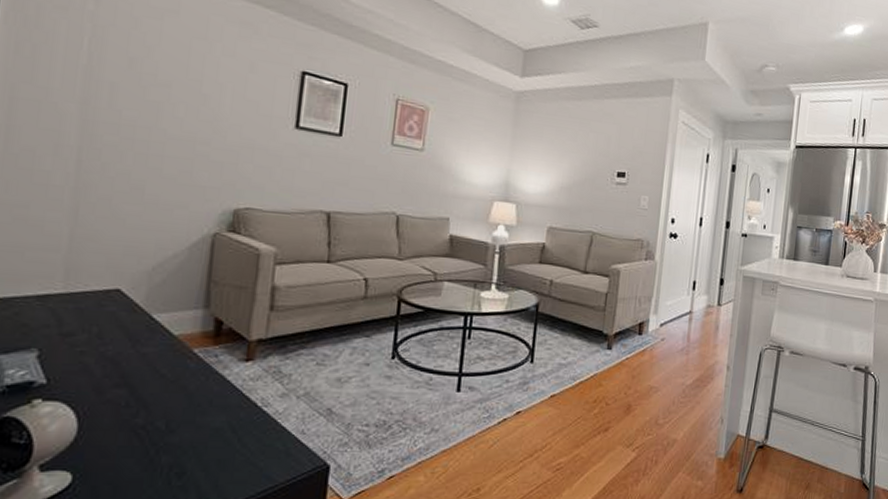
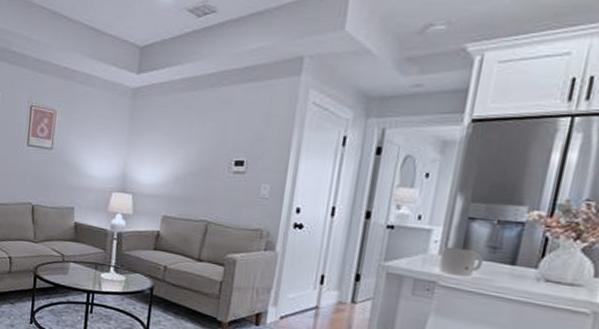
mug: none [779,251,809,277] -> present [439,246,484,278]

